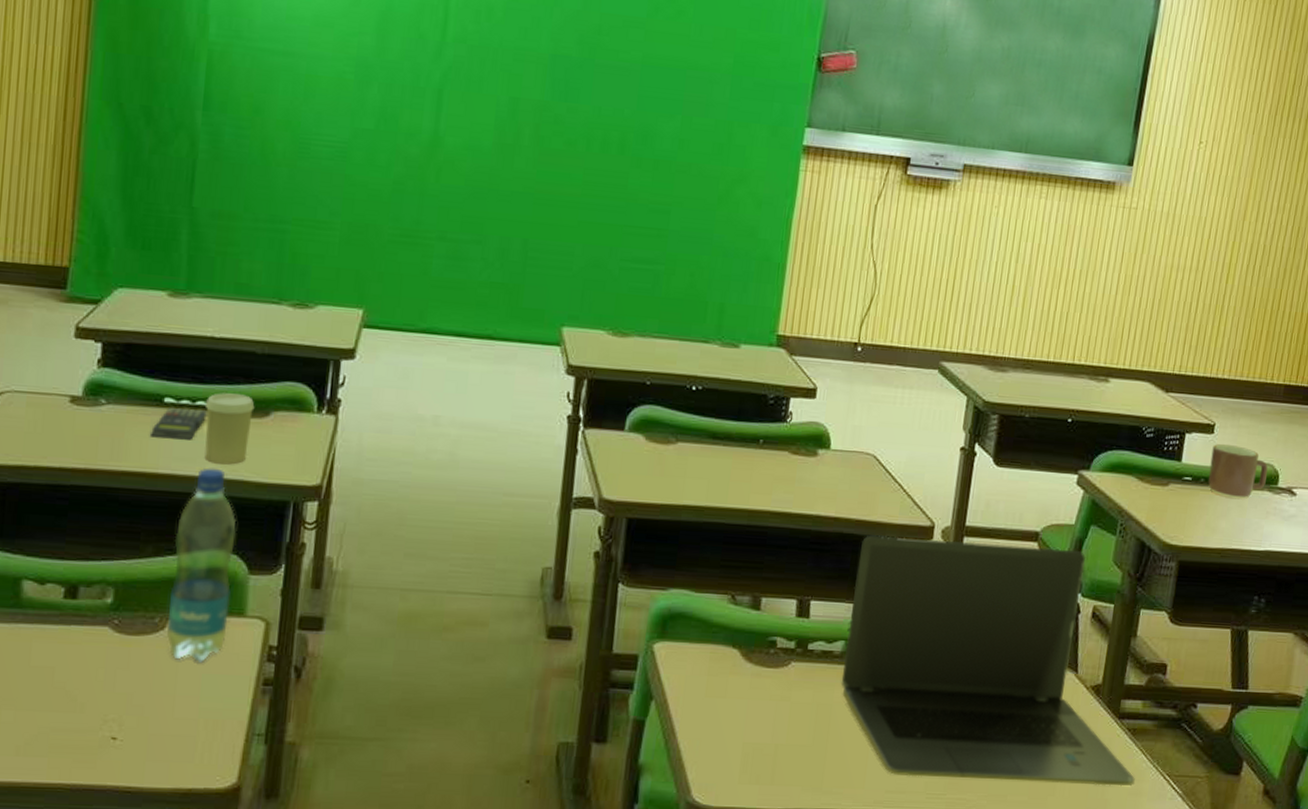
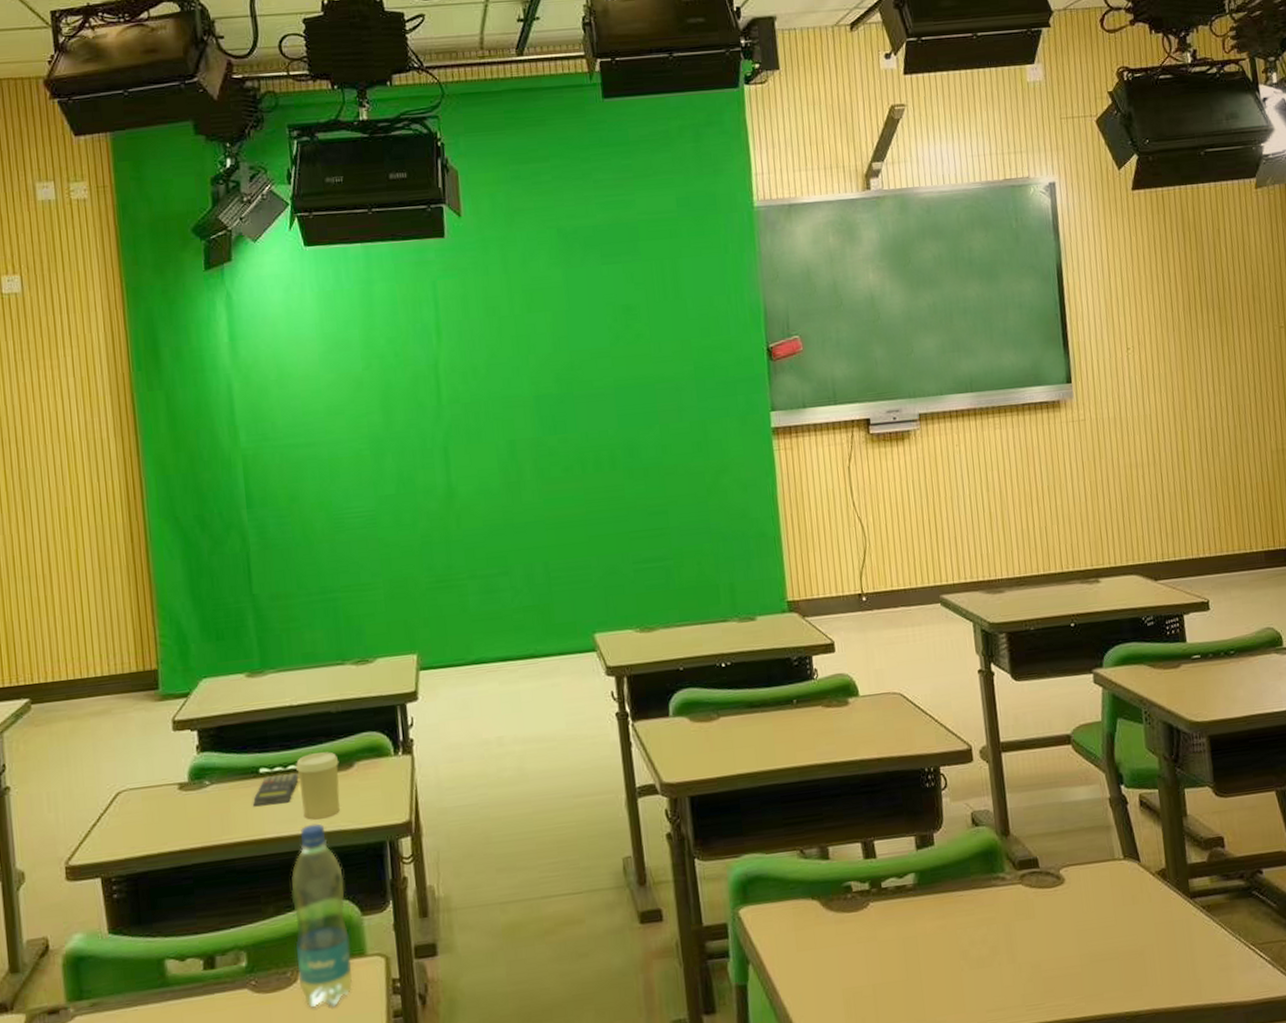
laptop computer: present [841,535,1135,786] -> none [908,744,1222,993]
mug: present [1208,444,1268,500] -> none [1212,616,1271,668]

